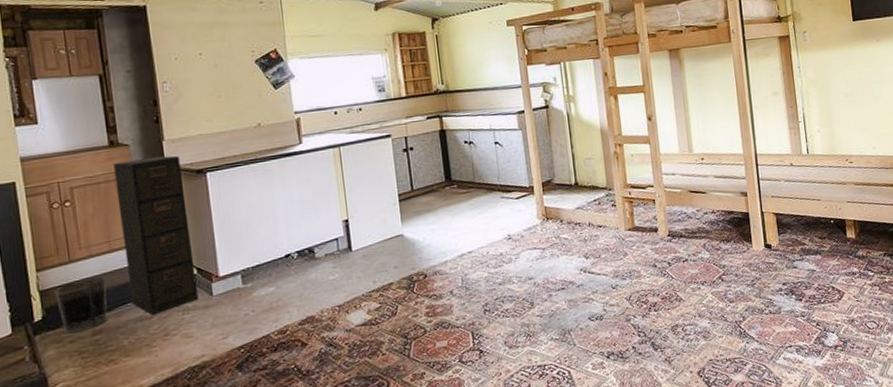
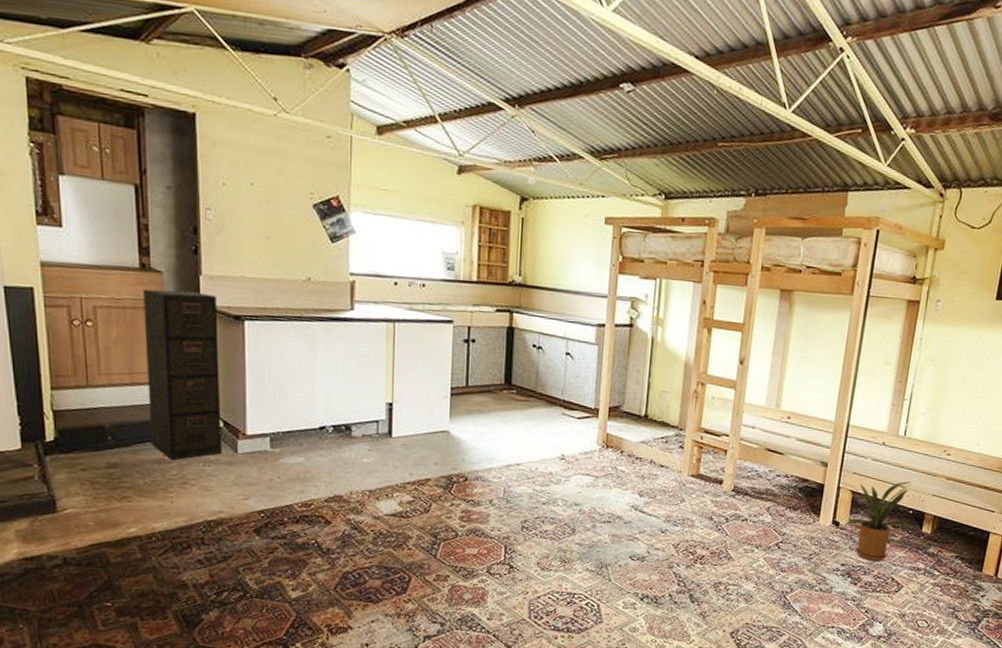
waste bin: present [54,276,109,334] -> none [68,408,126,462]
house plant: none [762,194,839,275] -> present [840,481,914,561]

